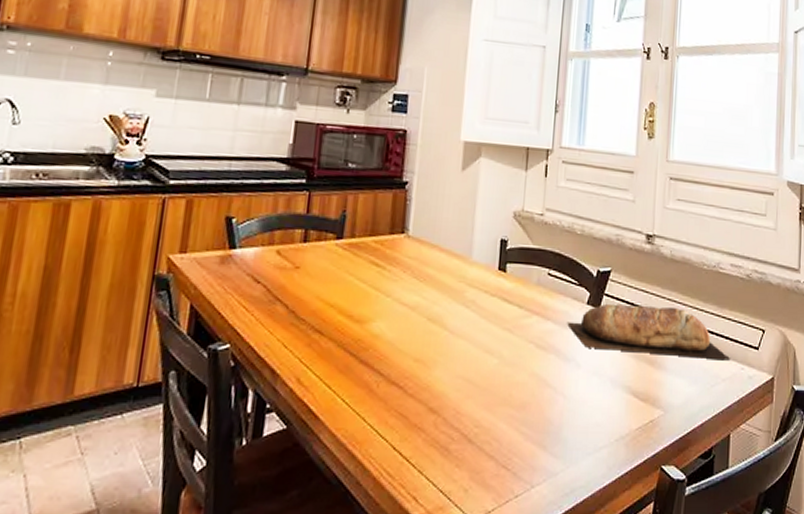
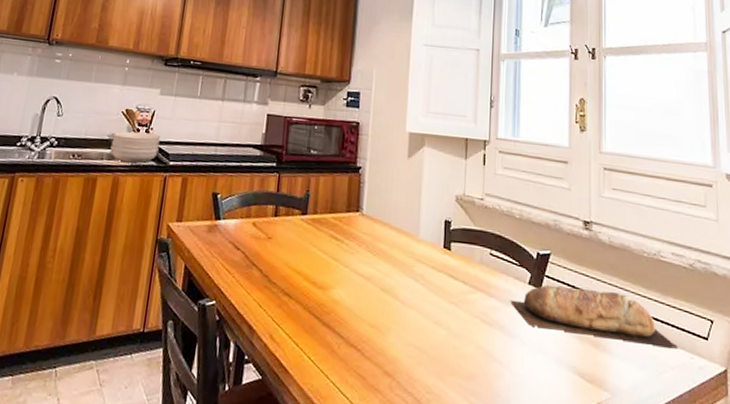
bowl: none [88,143,157,185] -> present [110,131,161,165]

